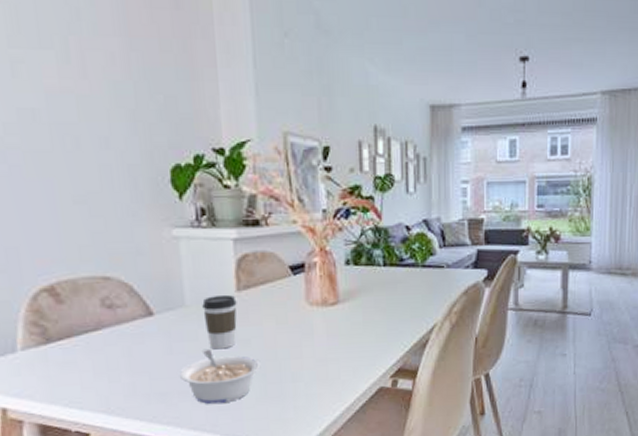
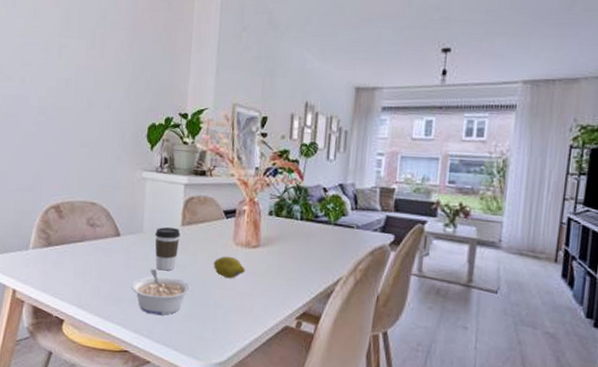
fruit: none [284,319,325,346] -> present [213,256,245,279]

